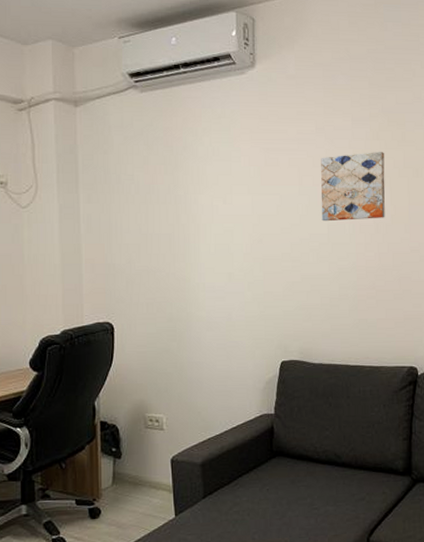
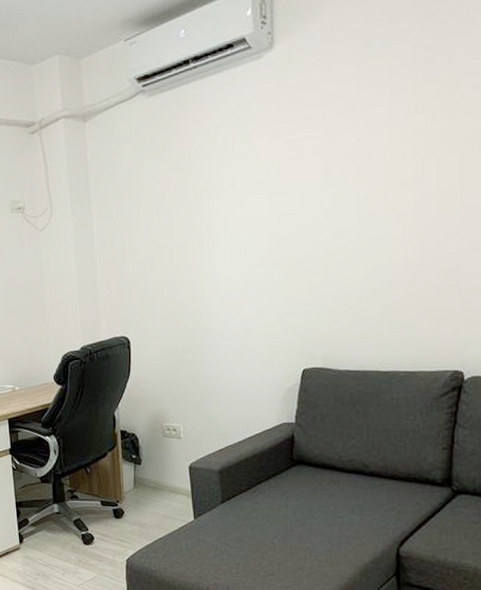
wall art: present [321,151,385,222] -> none [350,125,430,216]

